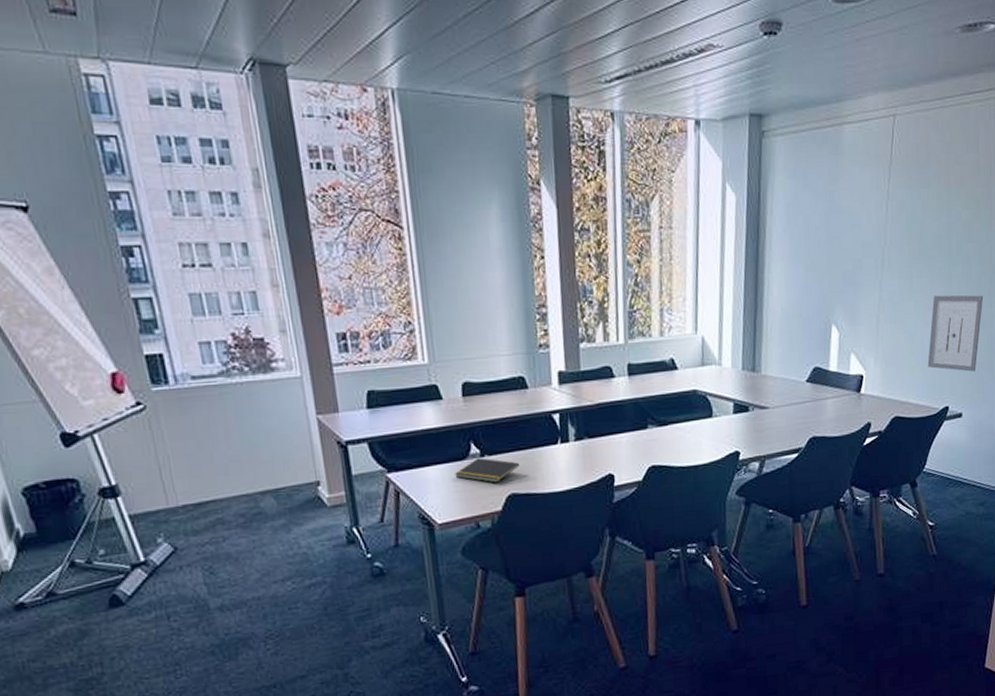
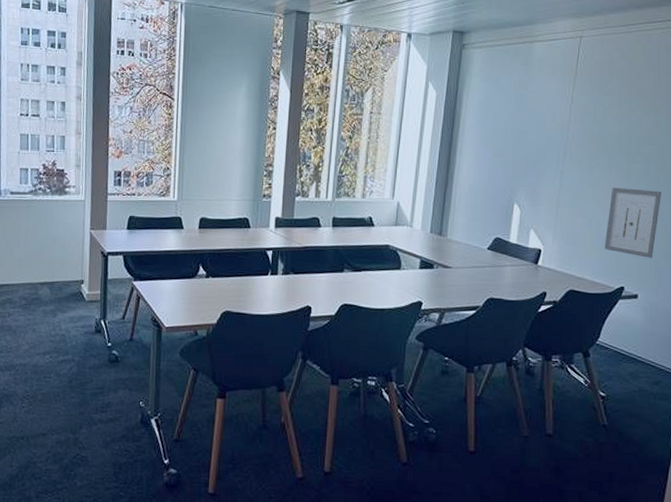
notepad: present [455,458,519,483] -> none [184,278,235,300]

